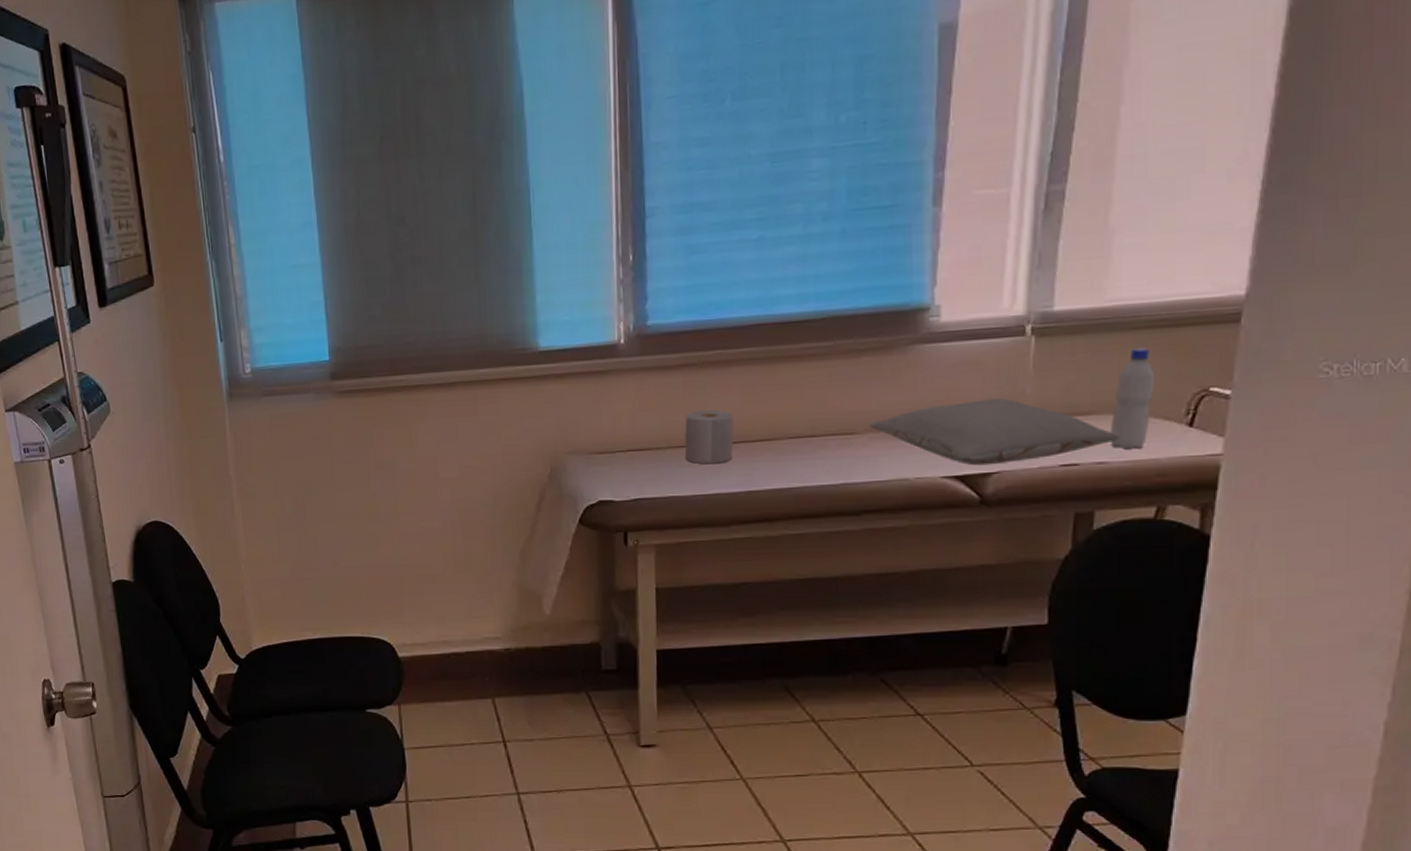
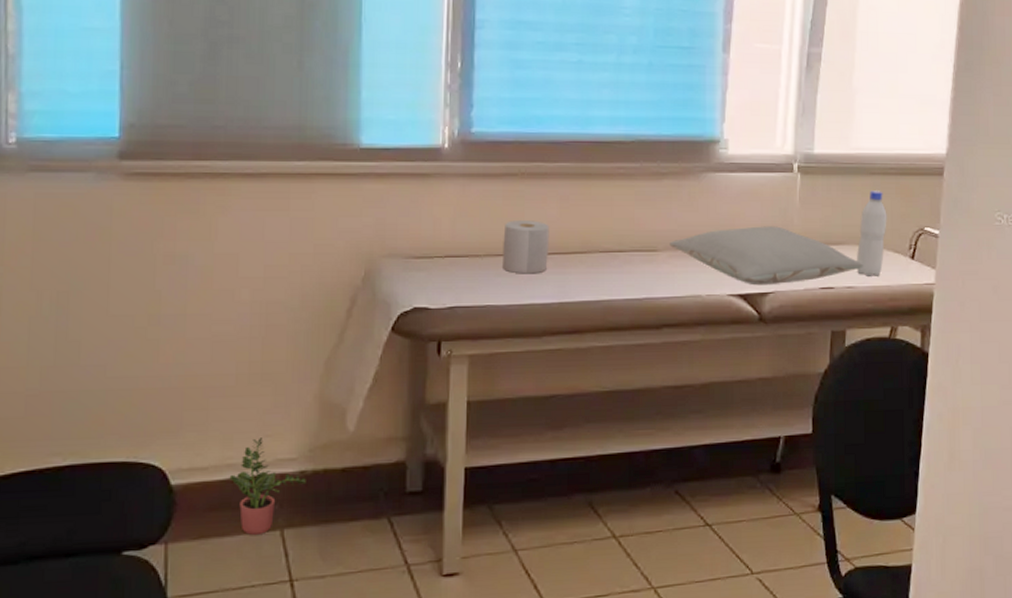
potted plant: none [445,619,511,701] -> present [229,438,306,535]

